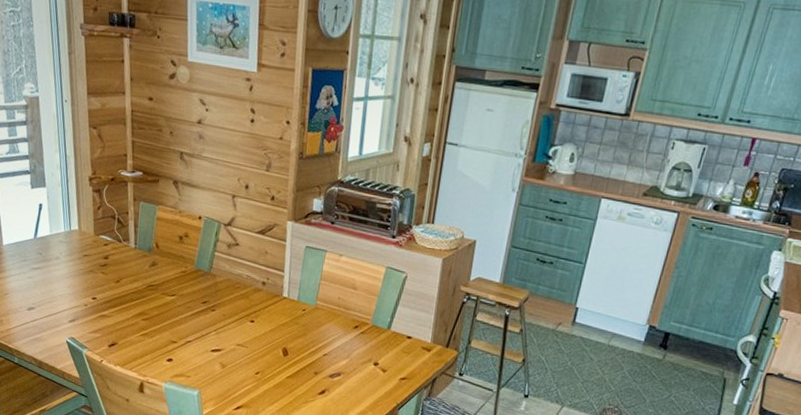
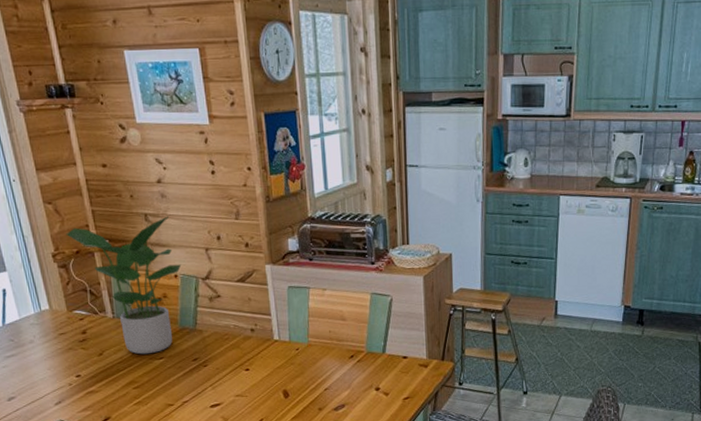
potted plant: none [105,155,207,290] -> present [66,216,182,355]

